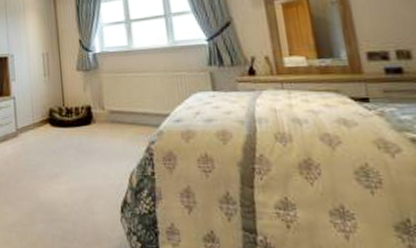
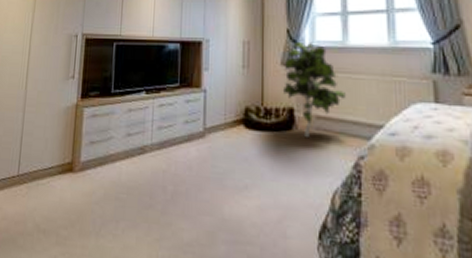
indoor plant: none [79,48,135,129] -> present [282,41,346,137]

